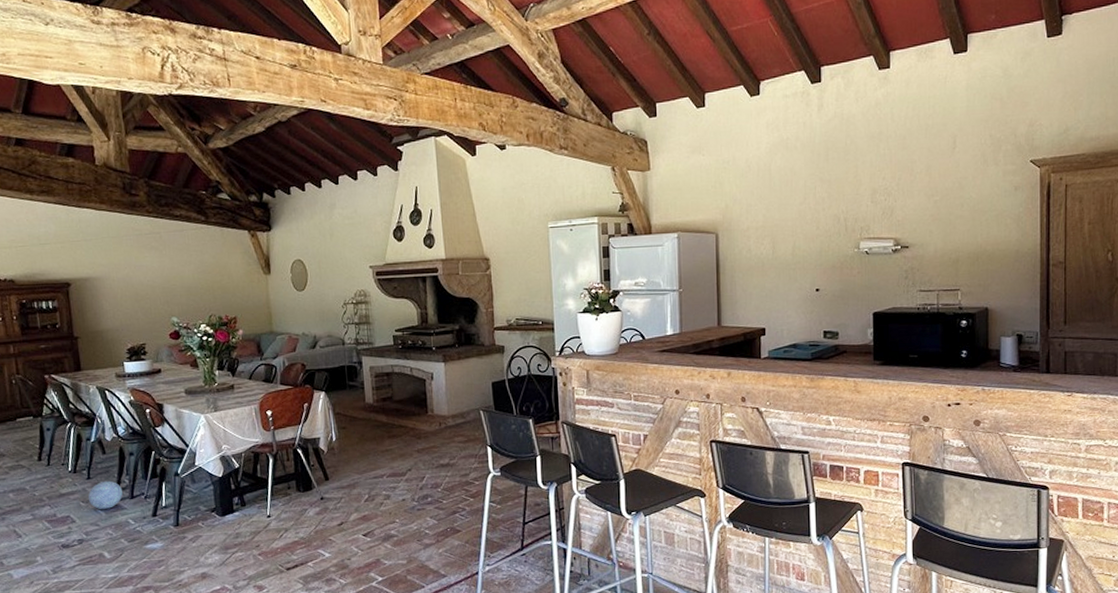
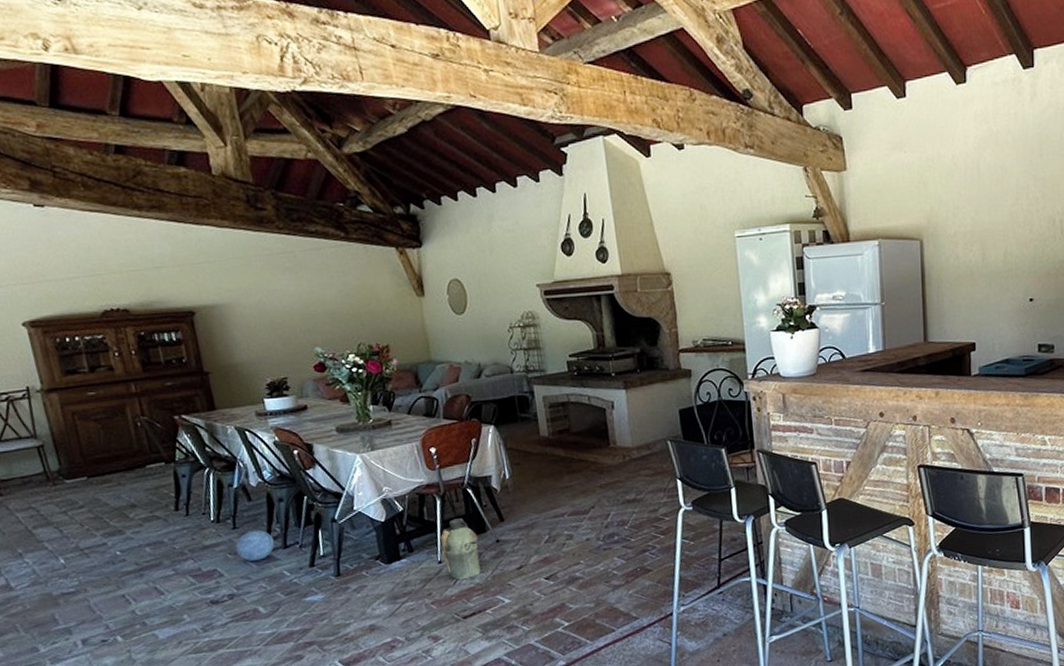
military canteen: none [270,476,305,534] -> present [440,518,481,580]

